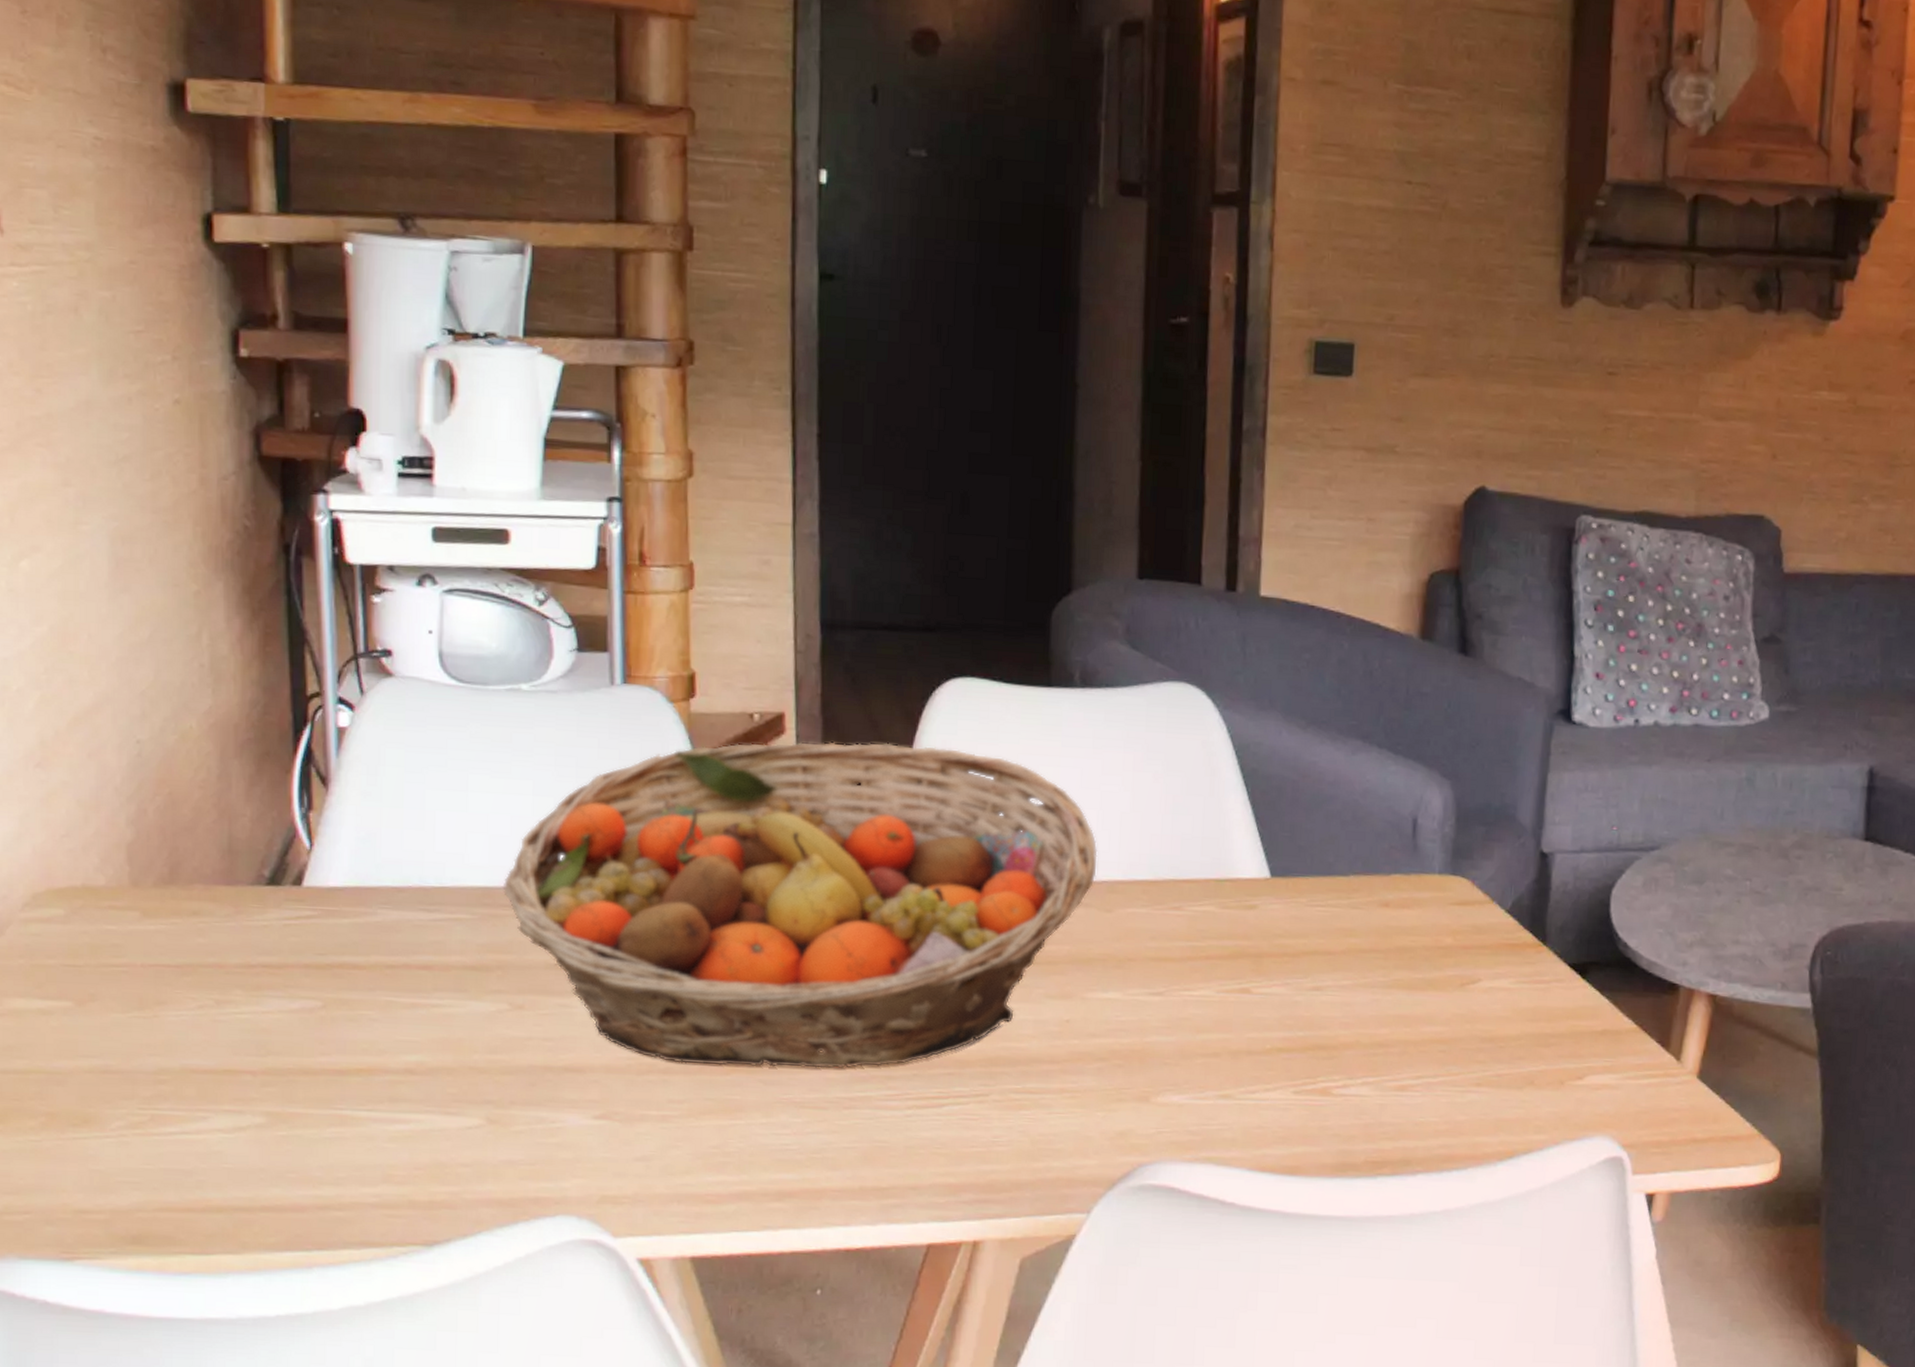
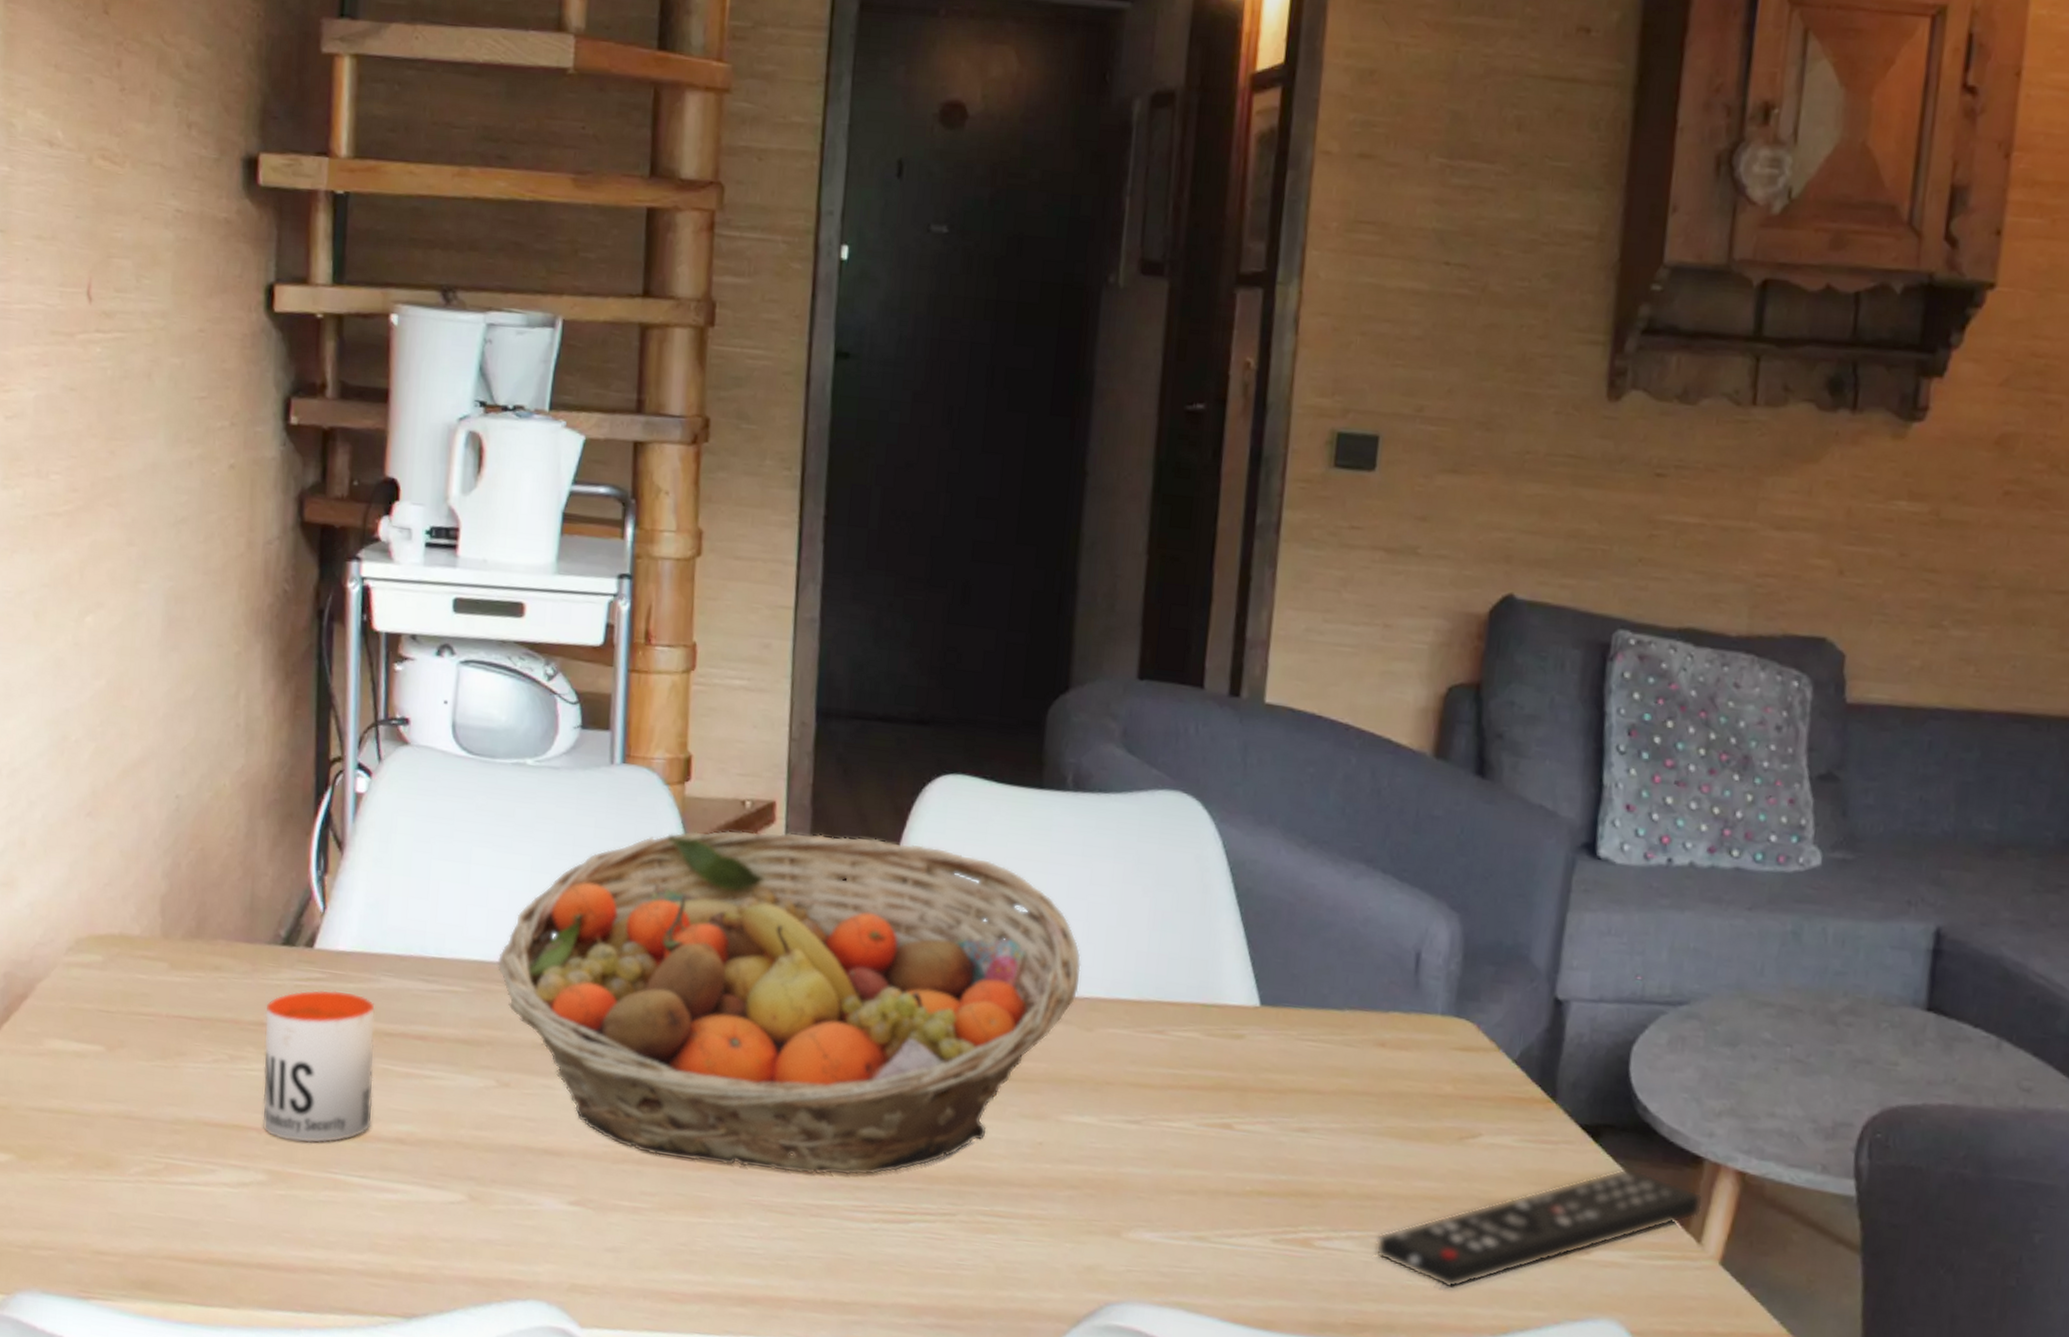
mug: none [252,927,377,1081] -> present [262,990,375,1143]
remote control: none [1389,998,1680,1122] -> present [1375,1167,1703,1289]

